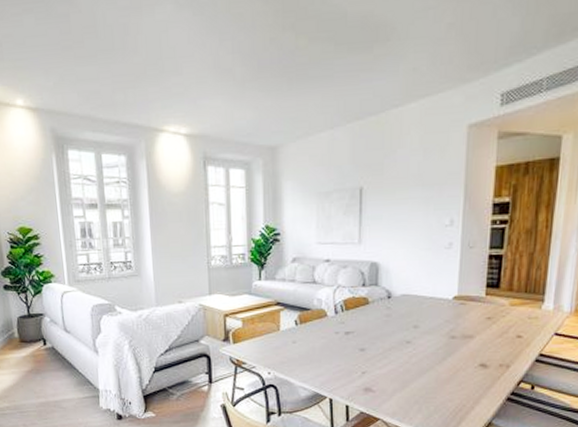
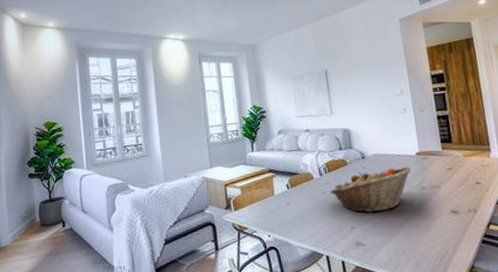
fruit basket: none [345,311,444,359] -> present [330,166,412,213]

